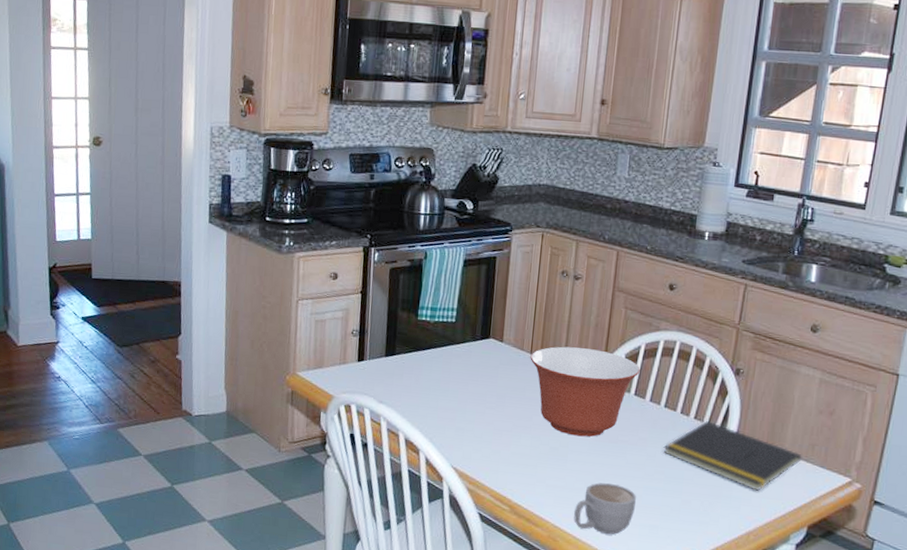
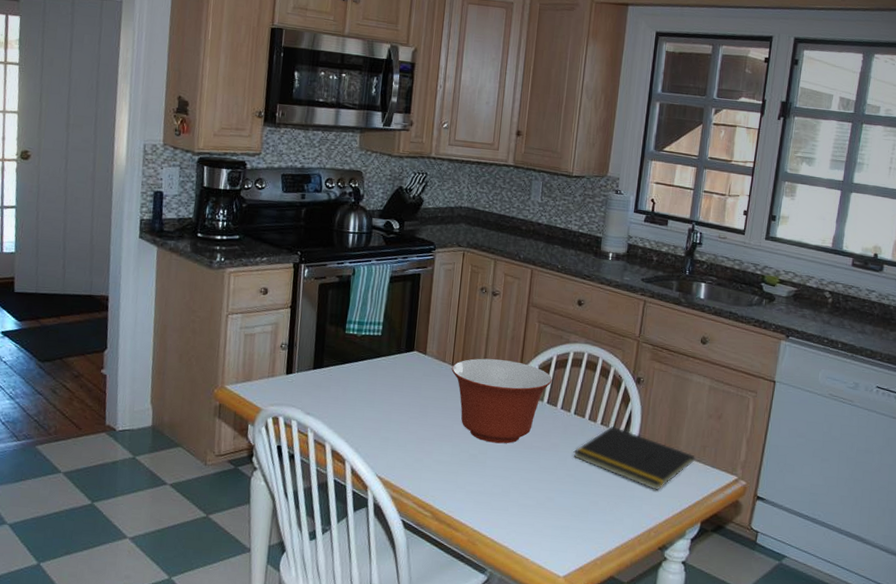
mug: present [574,482,637,535] -> none [491,487,550,537]

